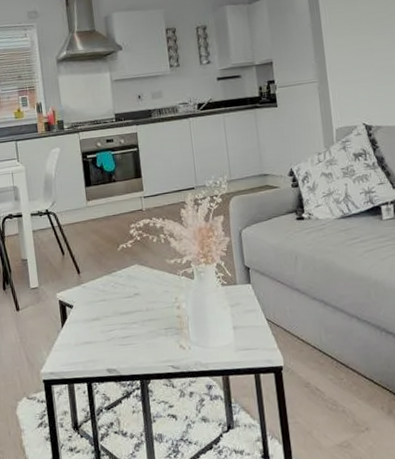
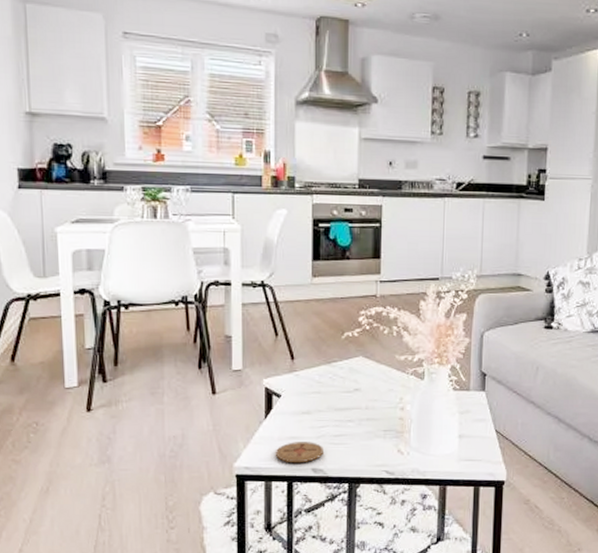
coaster: none [73,345,115,366] -> present [275,442,323,463]

